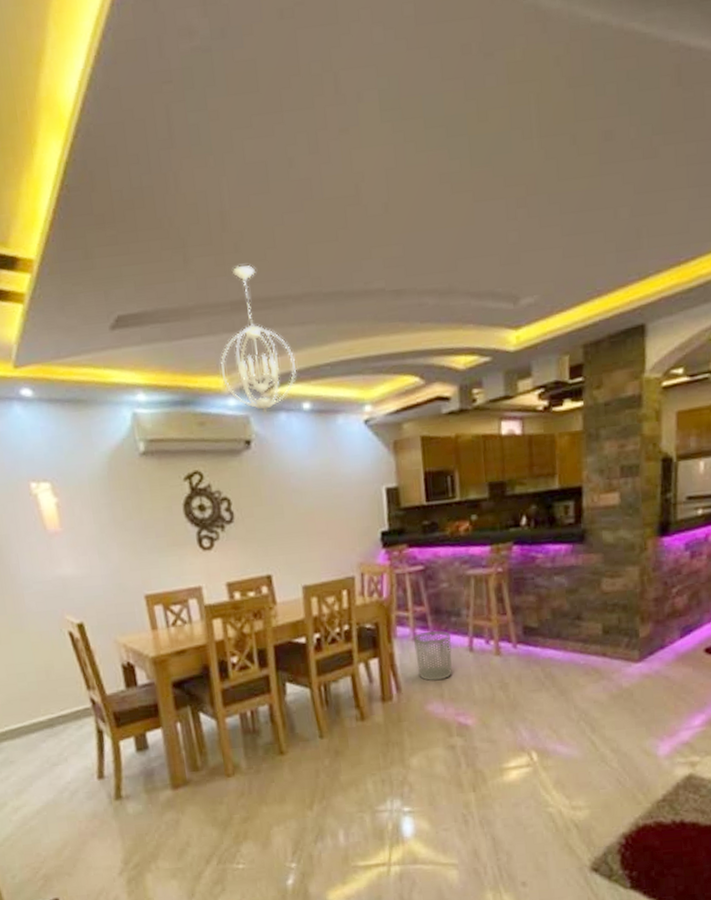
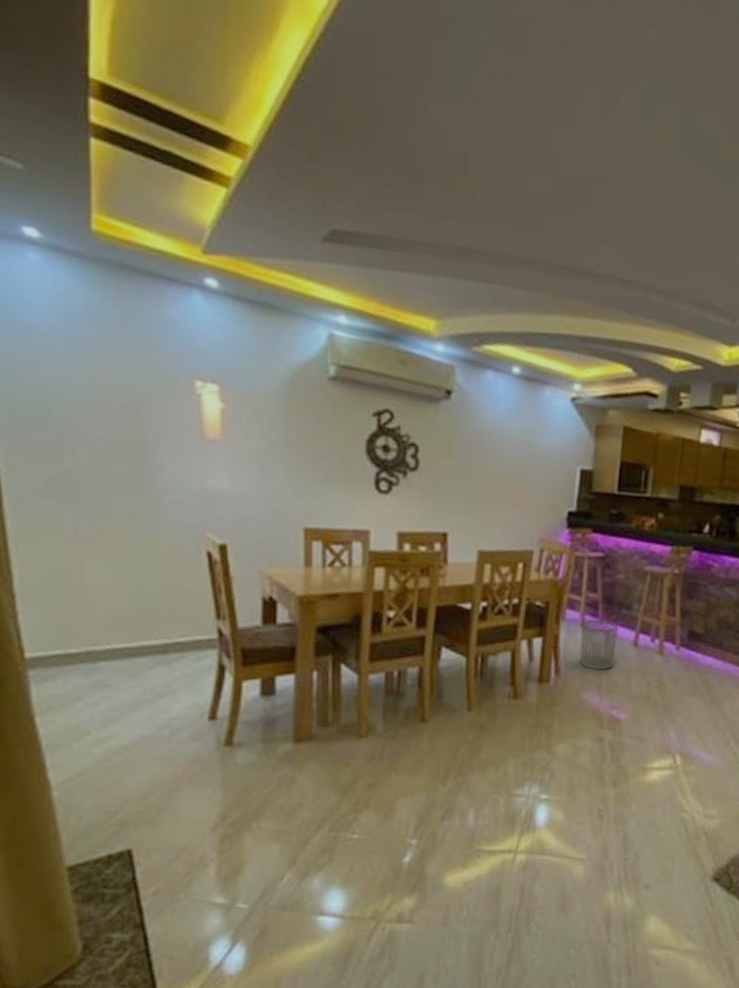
chandelier: present [221,265,297,413] -> none [433,213,513,368]

